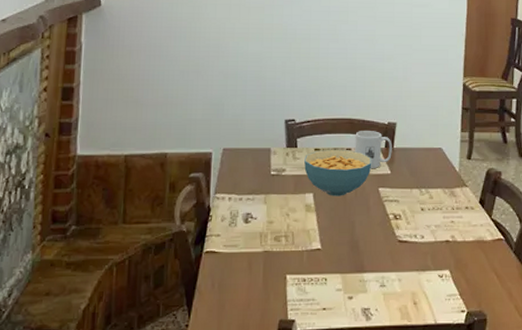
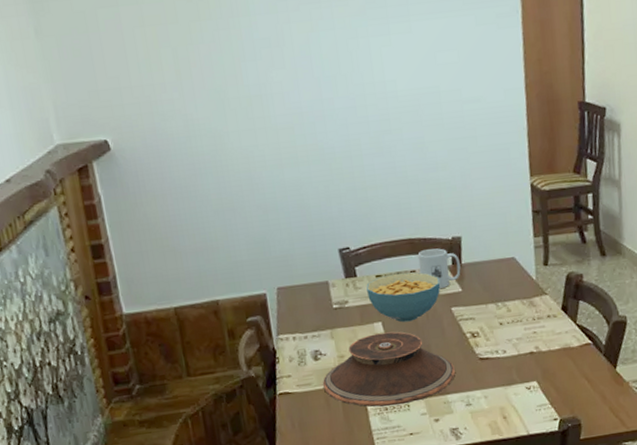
plate: none [249,204,374,278] -> present [323,331,455,407]

